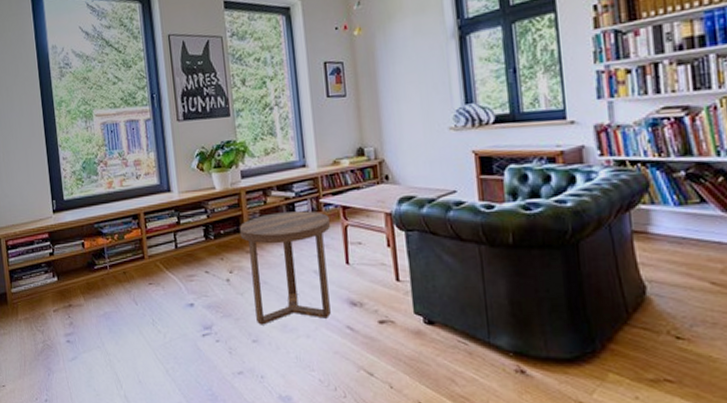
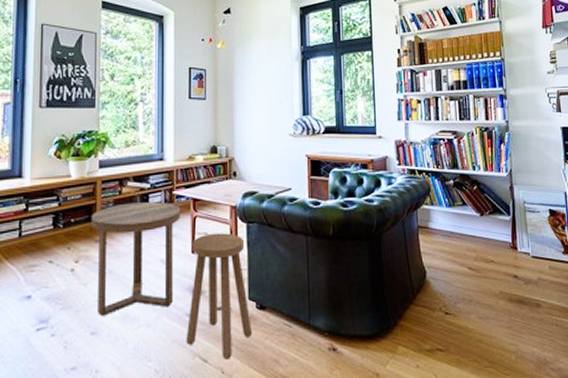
stool: none [346,242,421,375] -> present [186,233,252,360]

